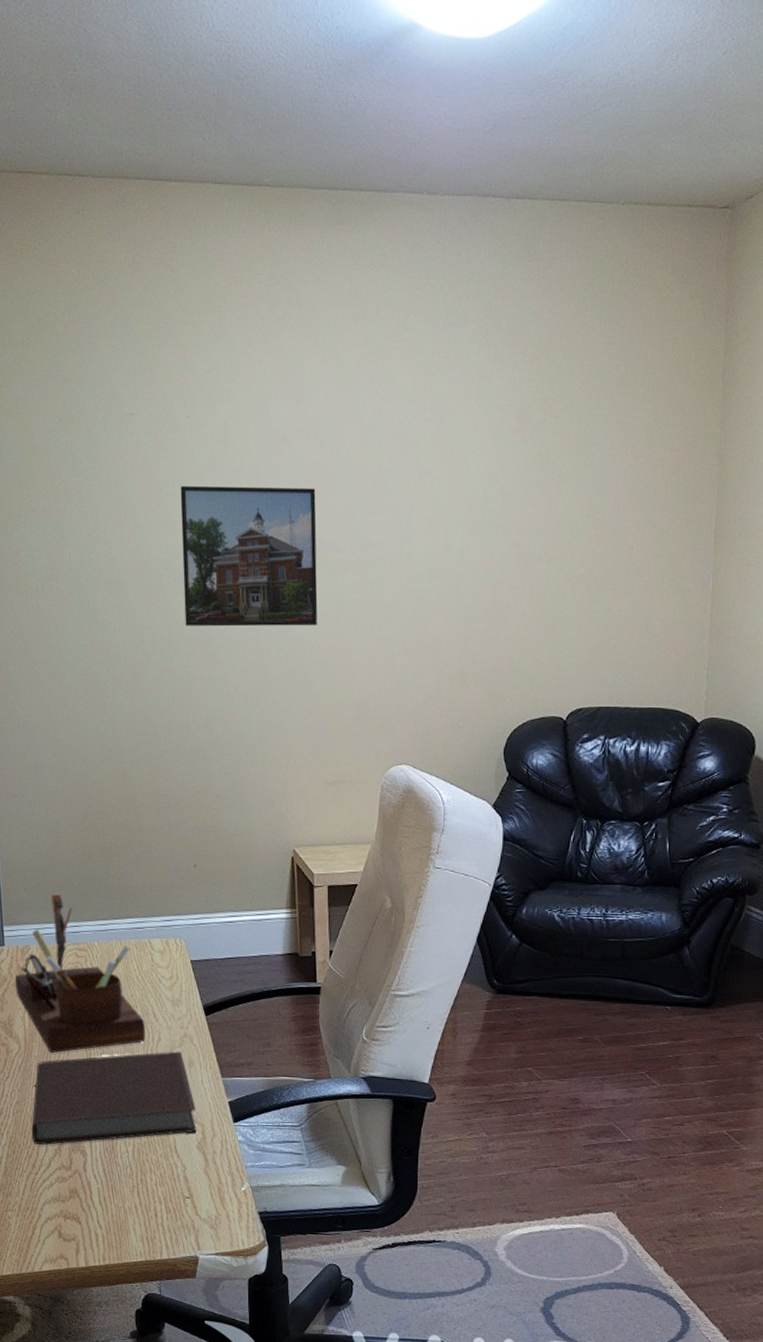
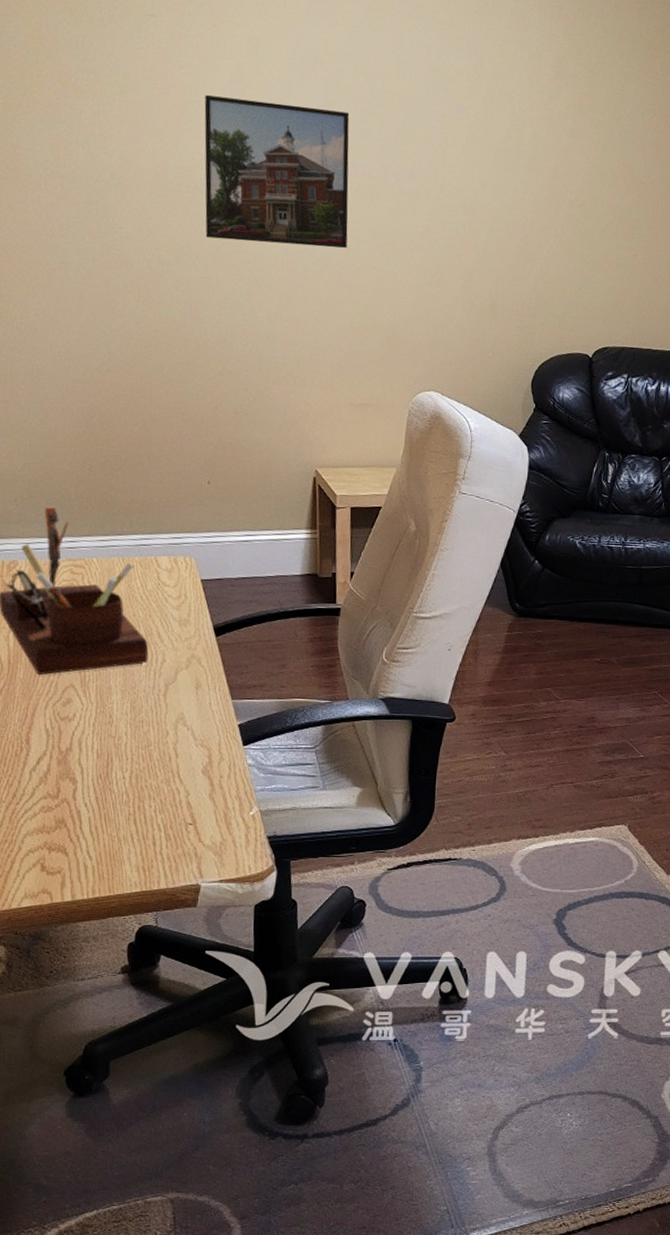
notebook: present [32,1051,197,1145] -> none [13,673,202,773]

